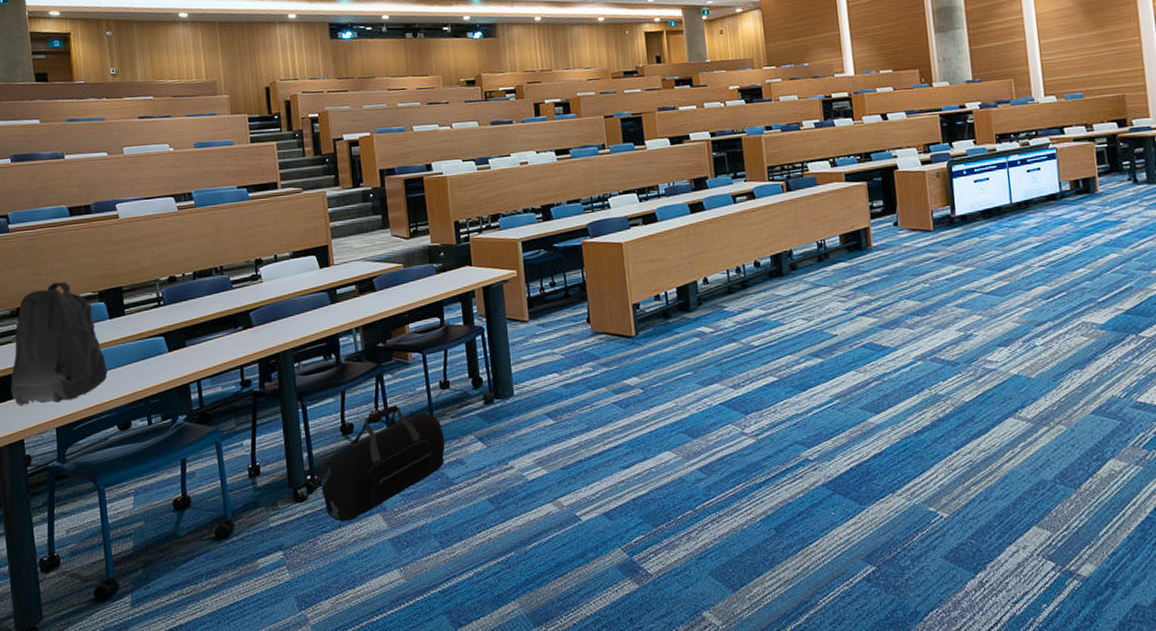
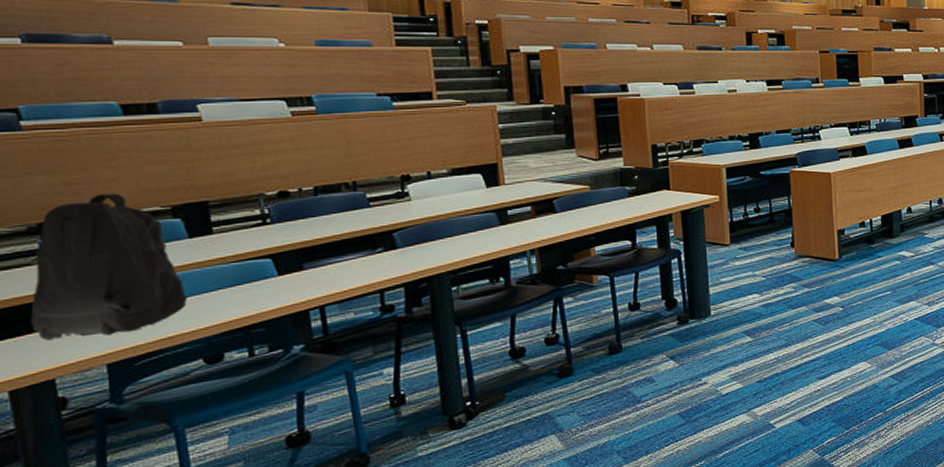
duffel bag: present [321,405,446,522] -> none [483,327,633,446]

